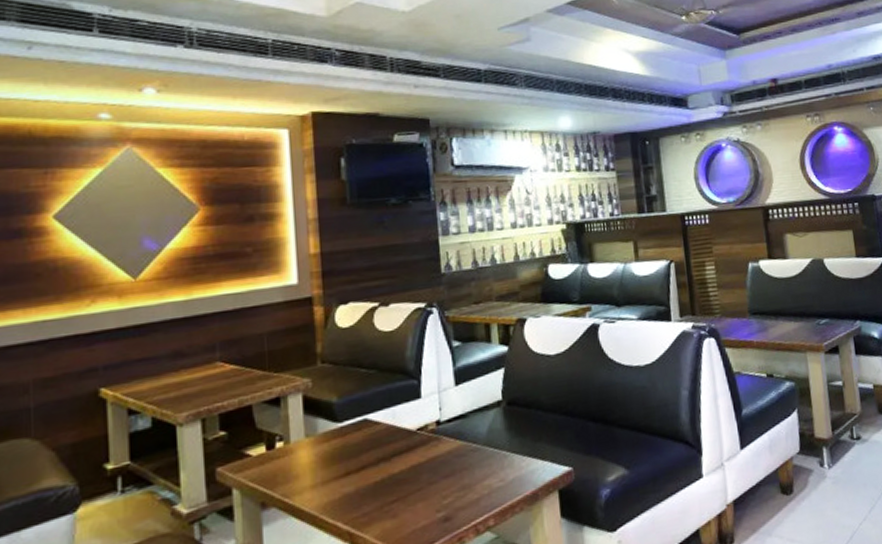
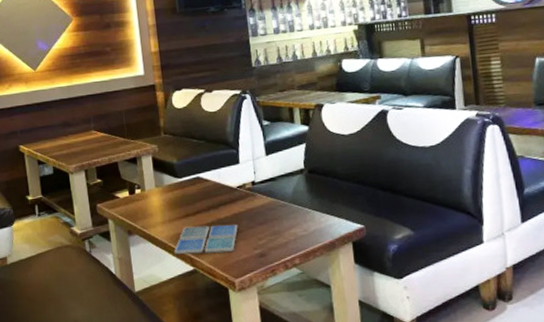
drink coaster: none [327,480,417,531] -> present [174,224,238,255]

